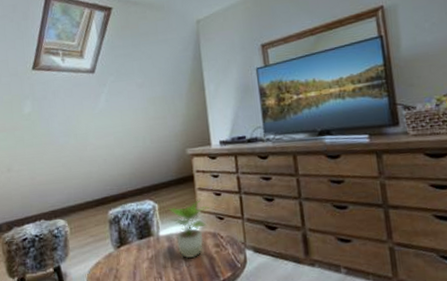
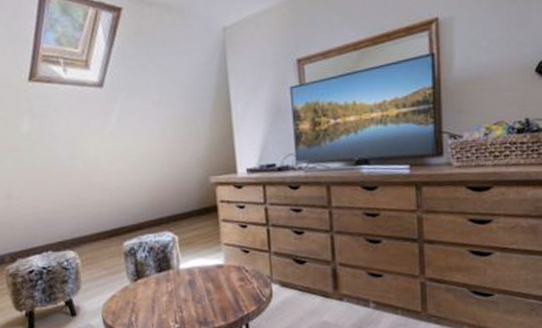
potted plant: present [168,198,210,259] -> none [189,230,235,293]

